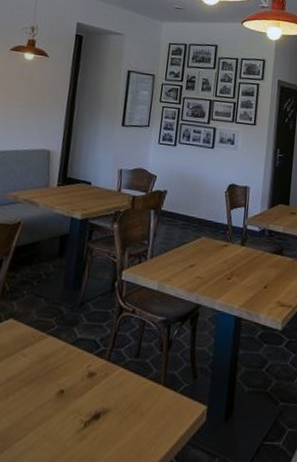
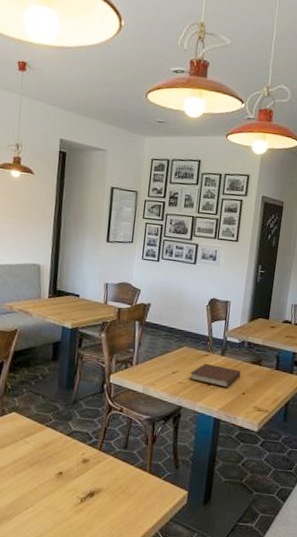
notebook: none [207,254,262,281] -> present [189,363,241,387]

